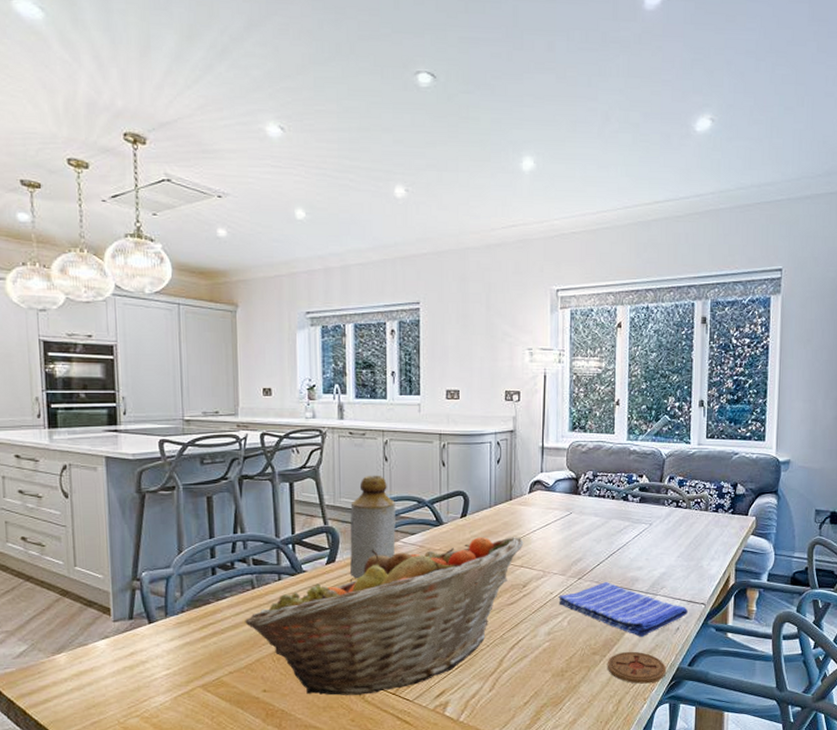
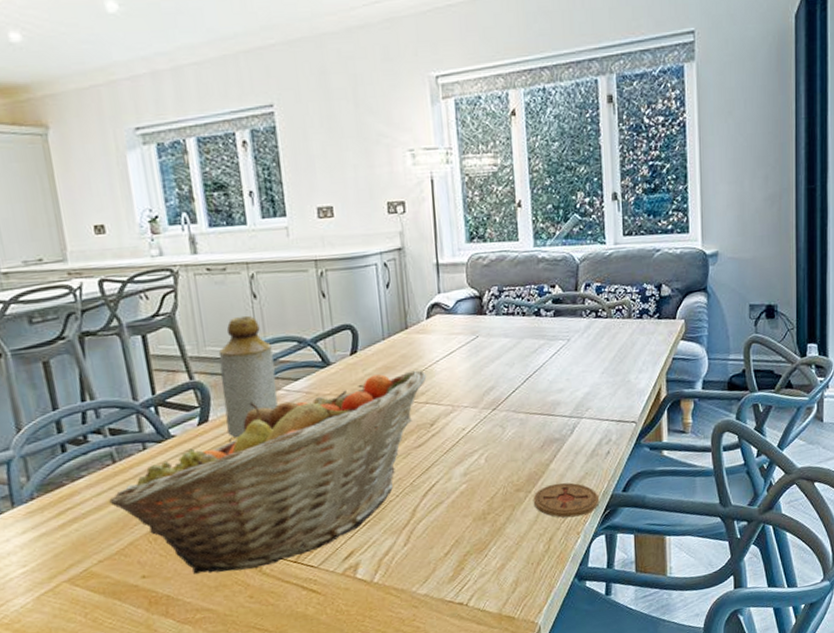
dish towel: present [558,582,688,638] -> none [472,410,618,467]

